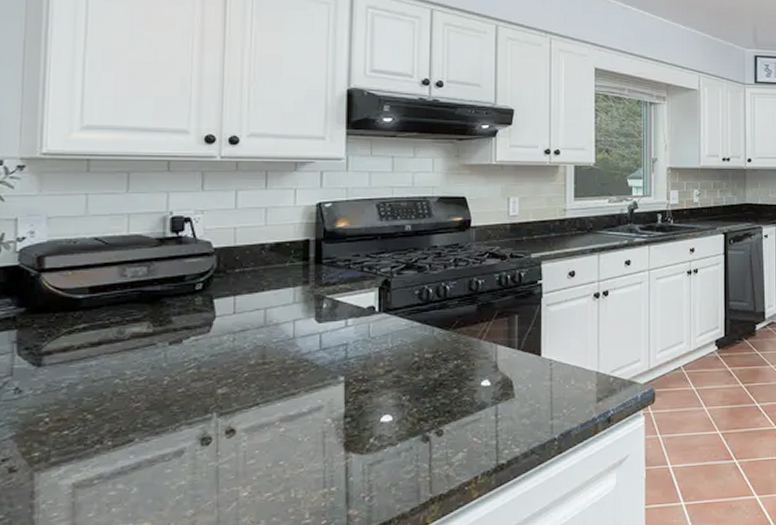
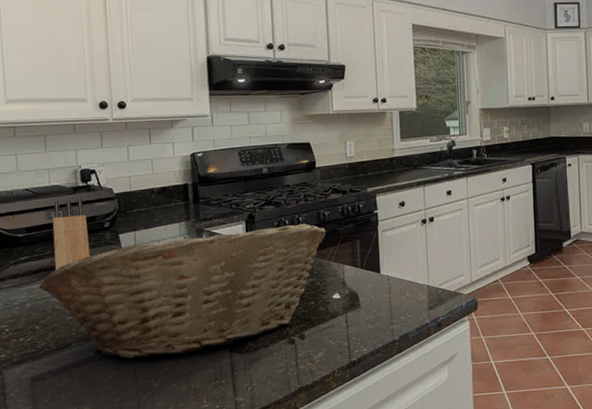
fruit basket: none [99,293,478,459] -> present [39,223,326,359]
knife block: none [124,251,173,344] -> present [52,197,90,271]

